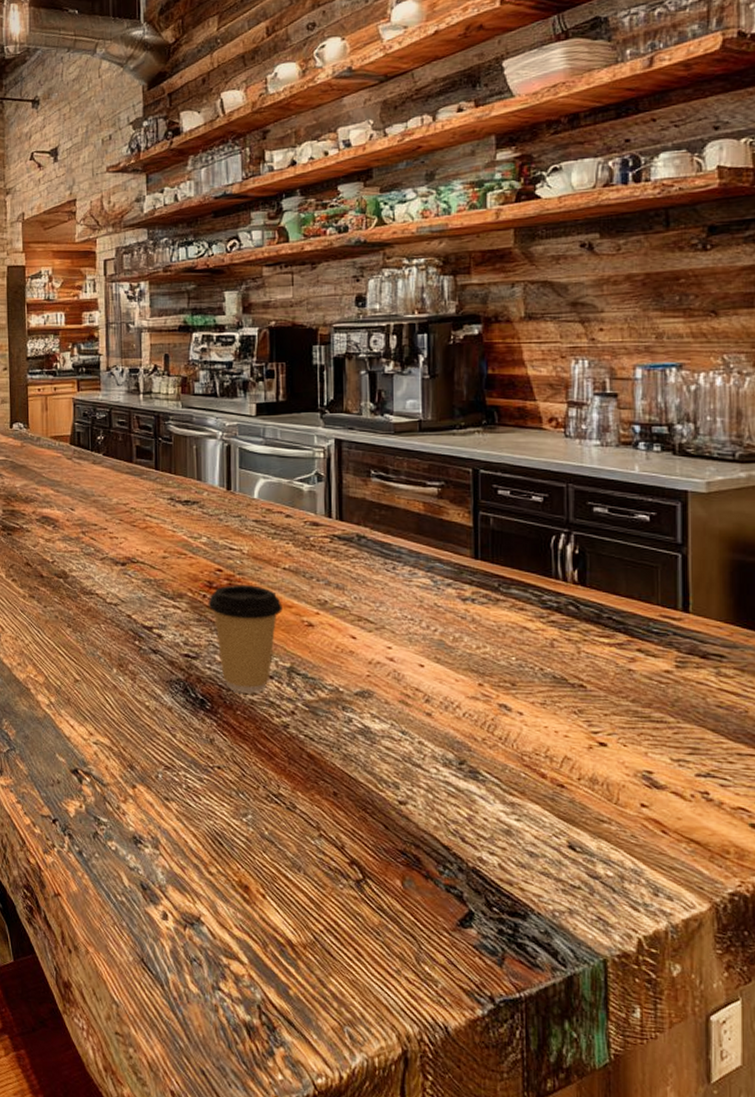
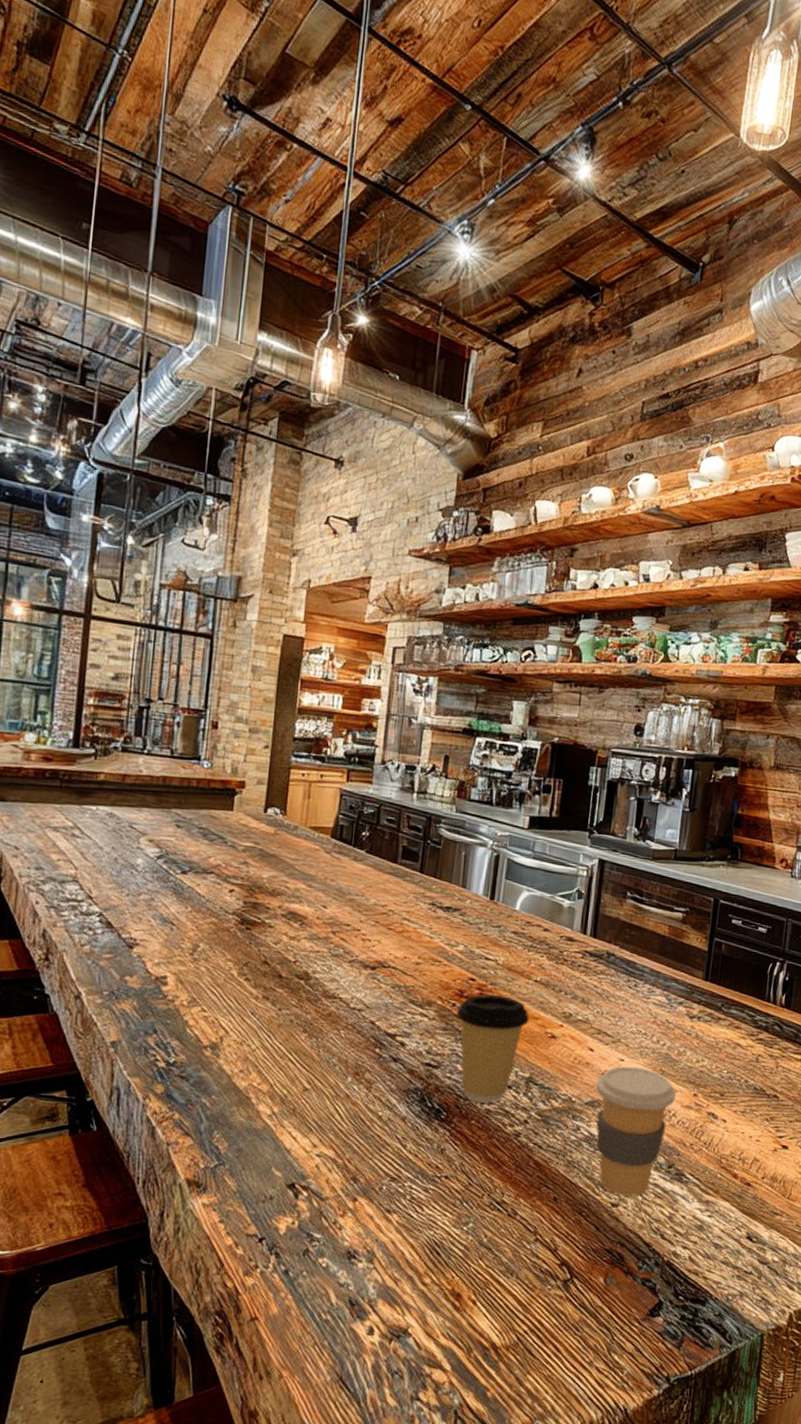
coffee cup: none [363,655,457,794] -> present [596,1066,676,1196]

